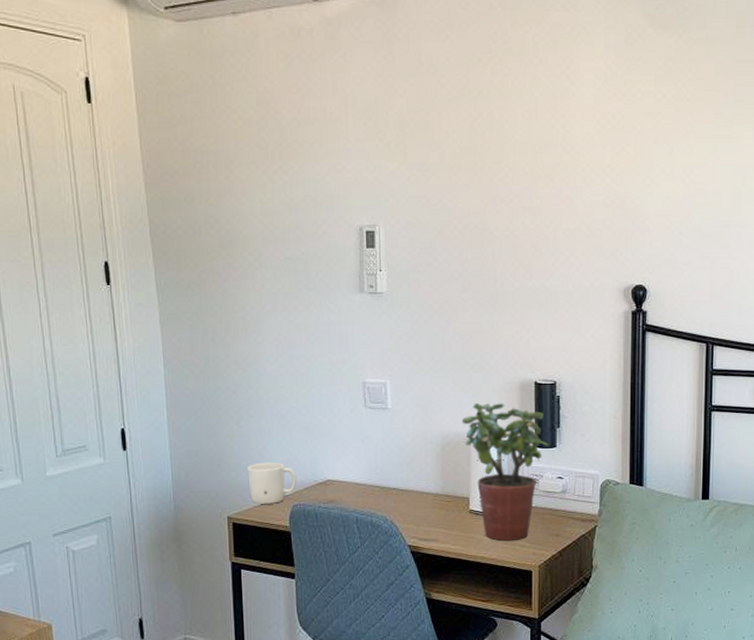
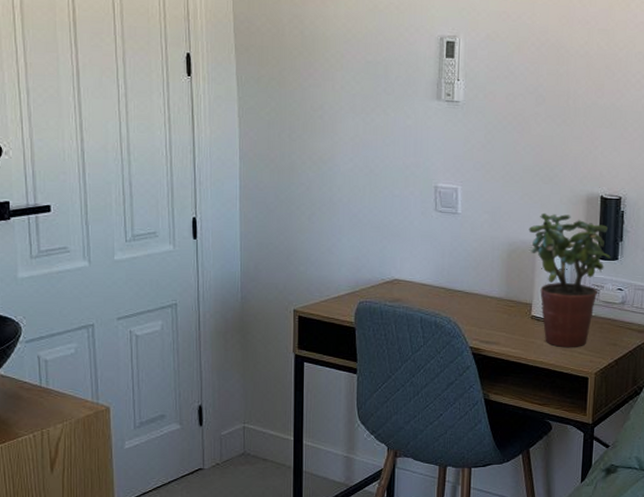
mug: present [247,462,297,504] -> none [316,258,365,300]

